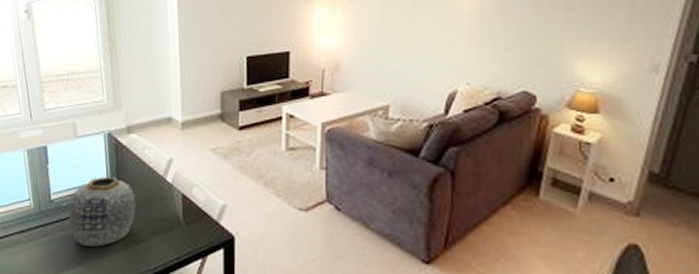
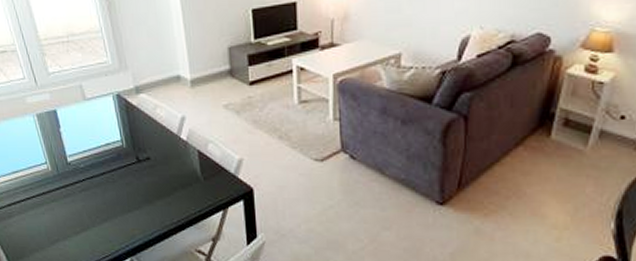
vase: present [68,176,136,247] -> none [86,137,153,204]

